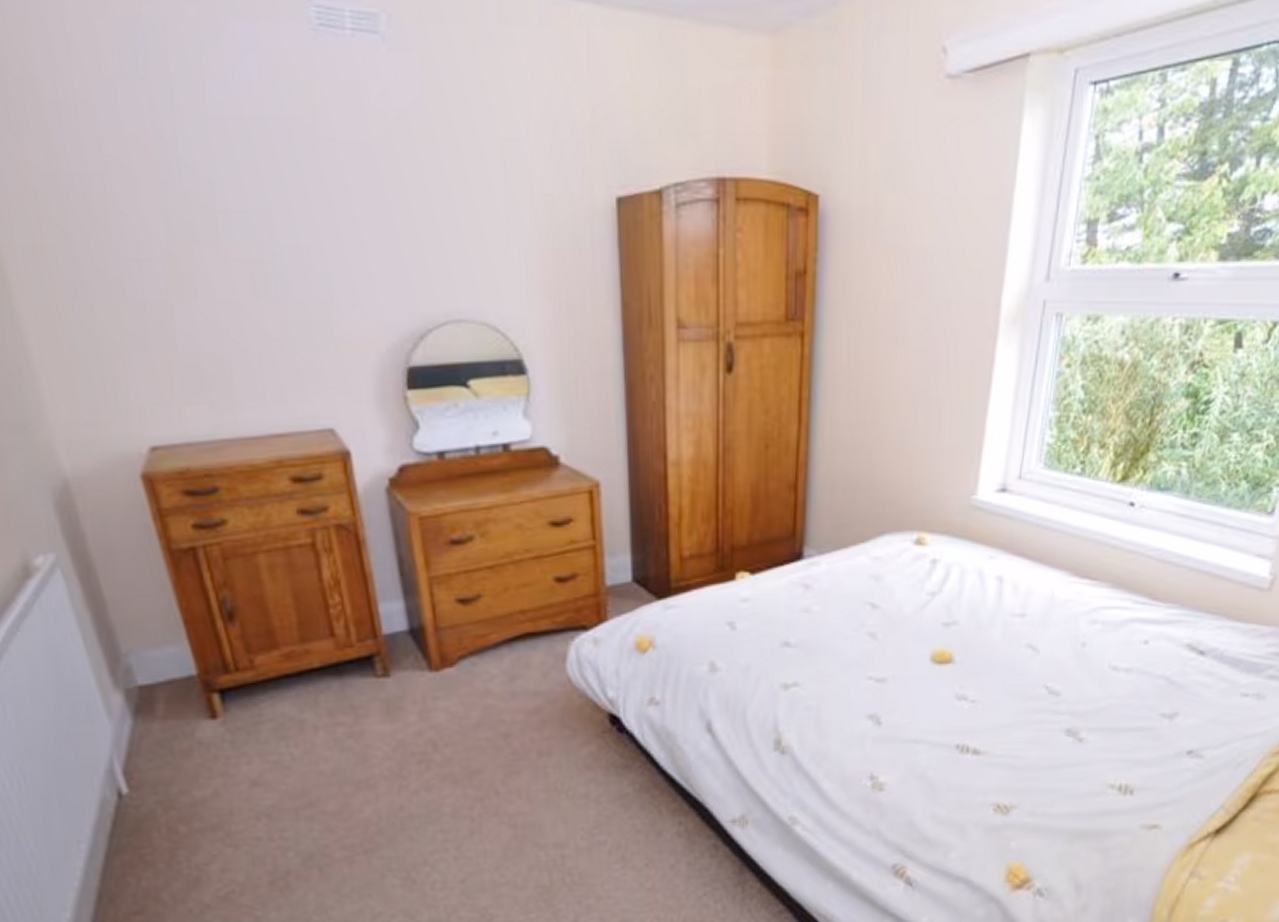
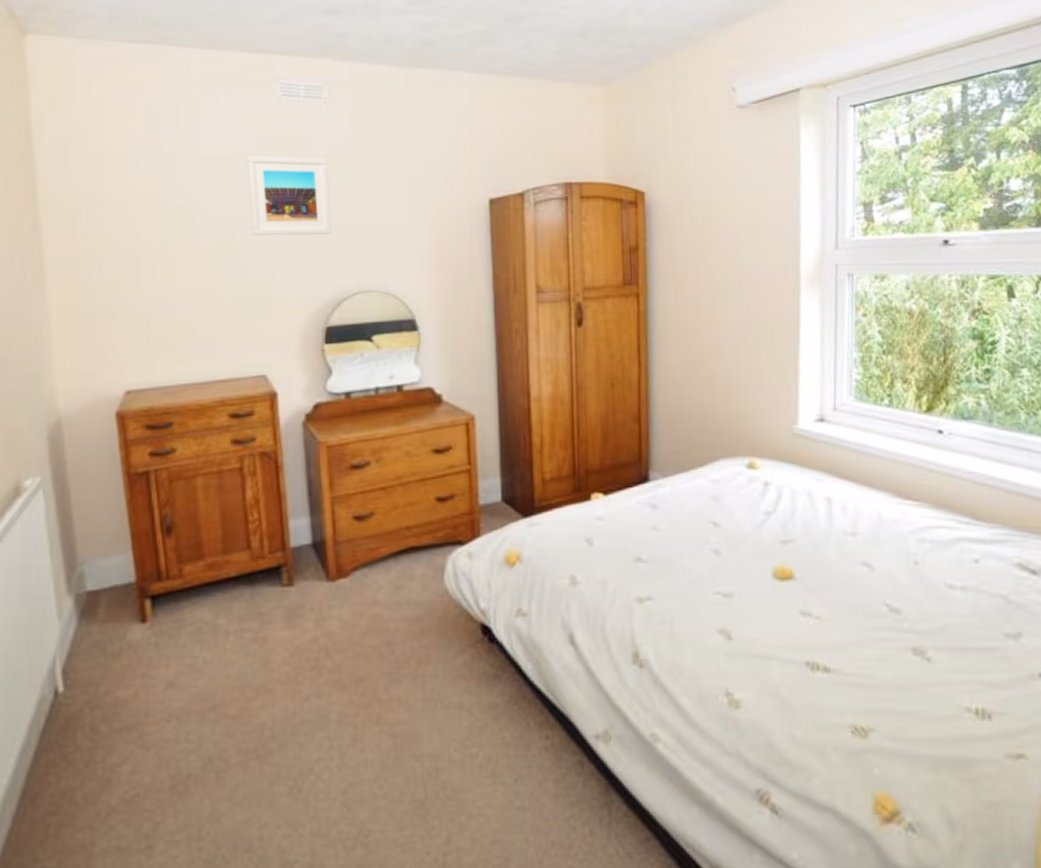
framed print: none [278,118,406,240] -> present [247,155,332,236]

